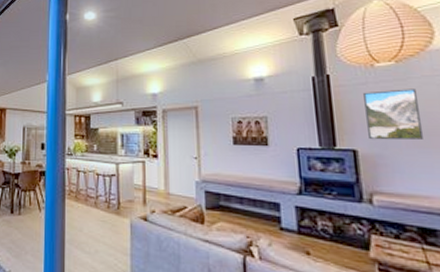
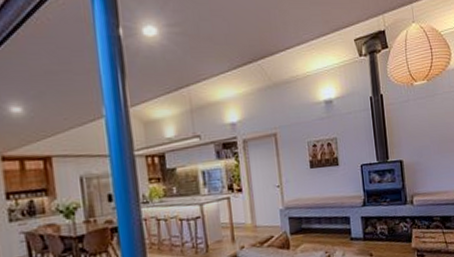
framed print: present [363,89,424,140] -> none [406,103,445,151]

